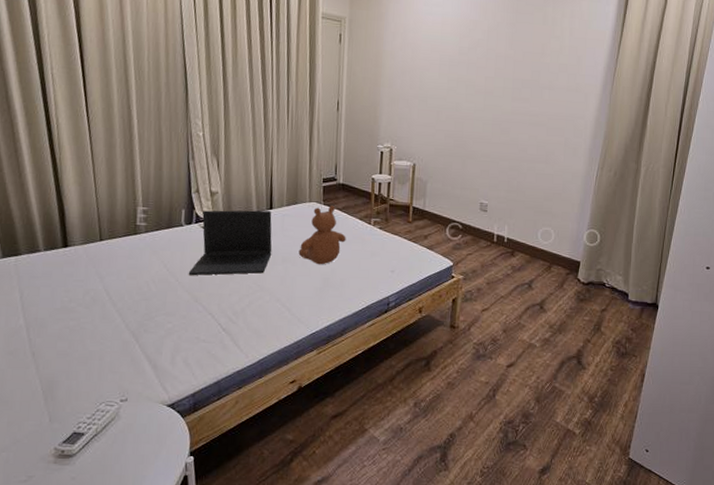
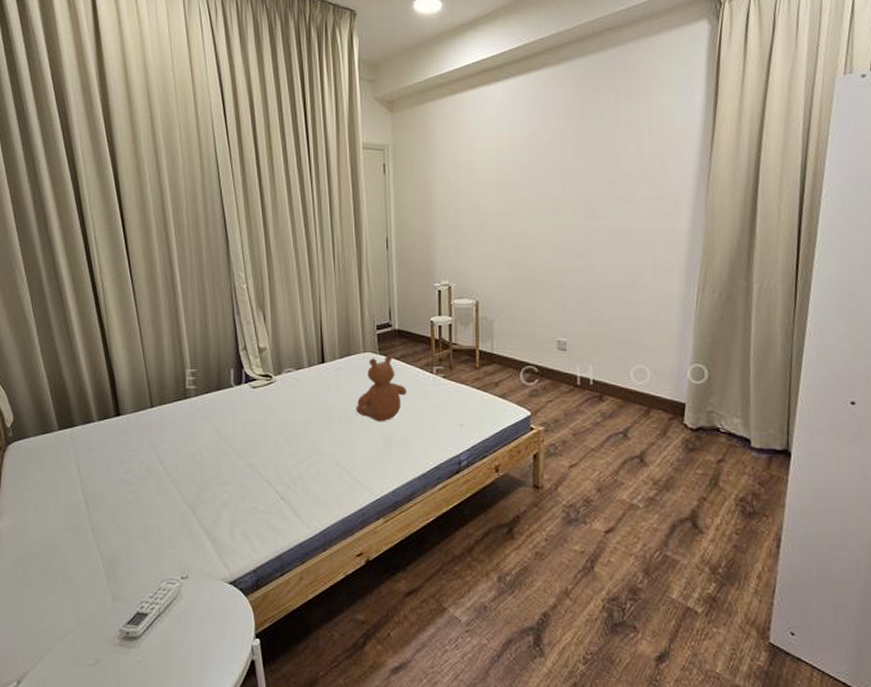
laptop: present [188,210,272,275] -> none [241,365,327,439]

